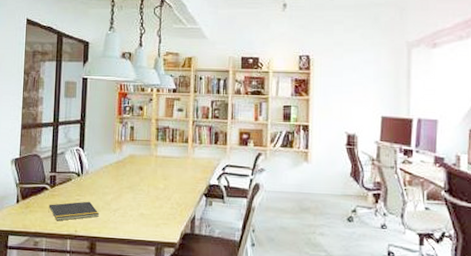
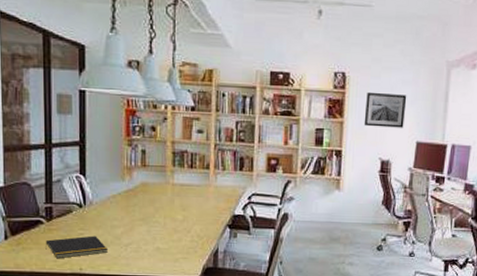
wall art: none [329,72,370,104] -> present [364,92,407,128]

